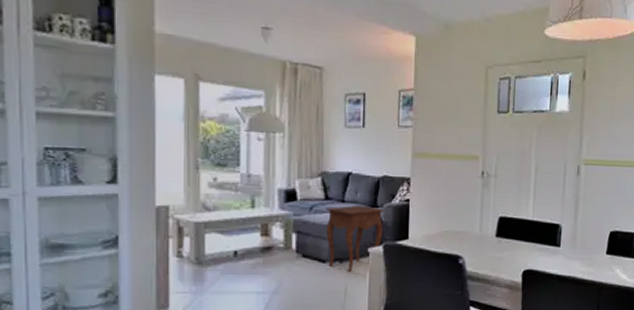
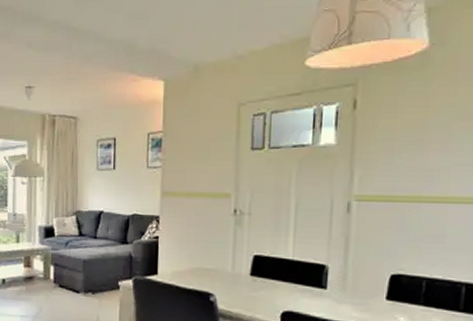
side table: present [326,206,385,273] -> none [80,242,134,304]

